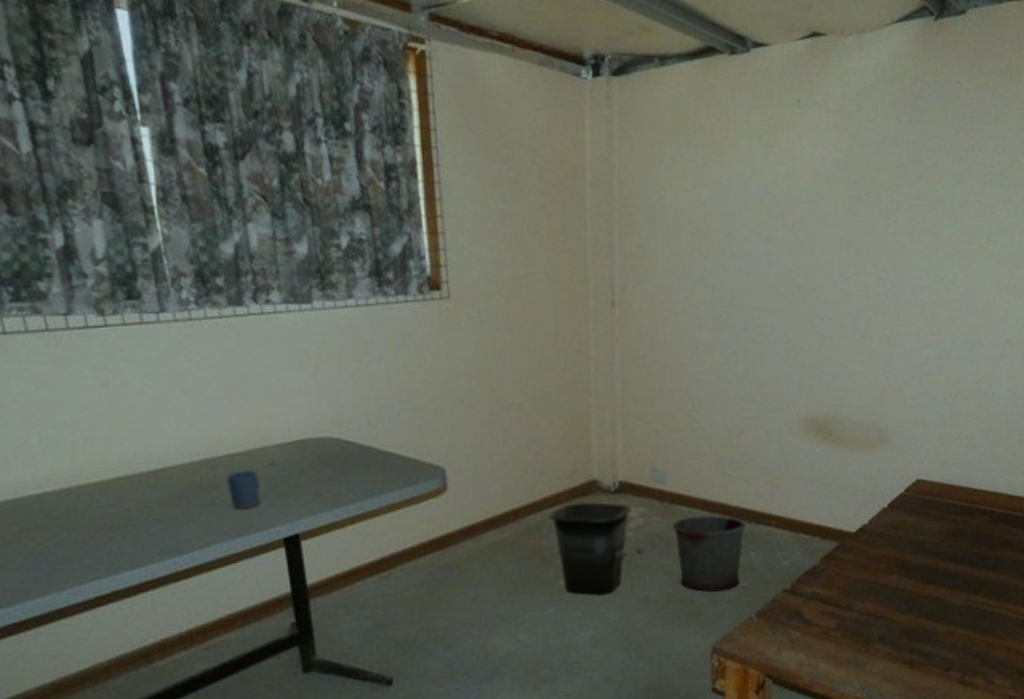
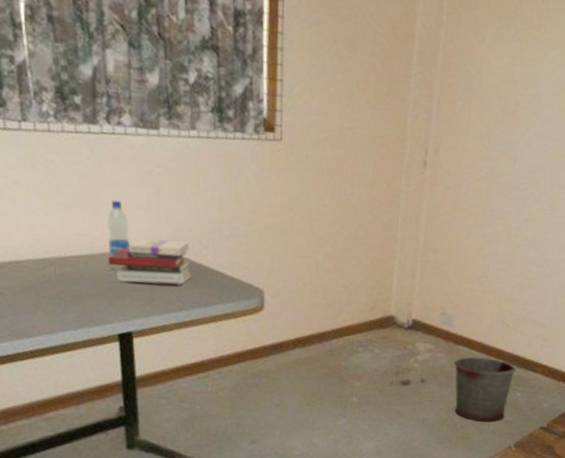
mug: present [225,470,261,510] -> none [71,271,102,305]
bottle: none [262,386,289,450] -> present [107,200,130,256]
books: none [266,423,363,478] -> present [108,238,192,286]
waste bin: present [548,501,632,596] -> none [348,333,421,414]

